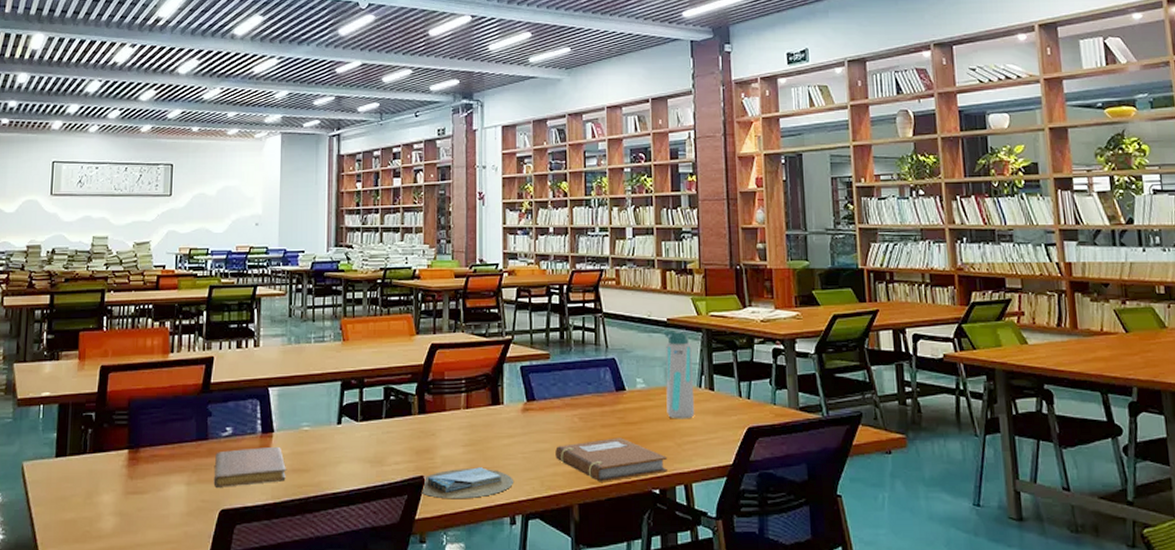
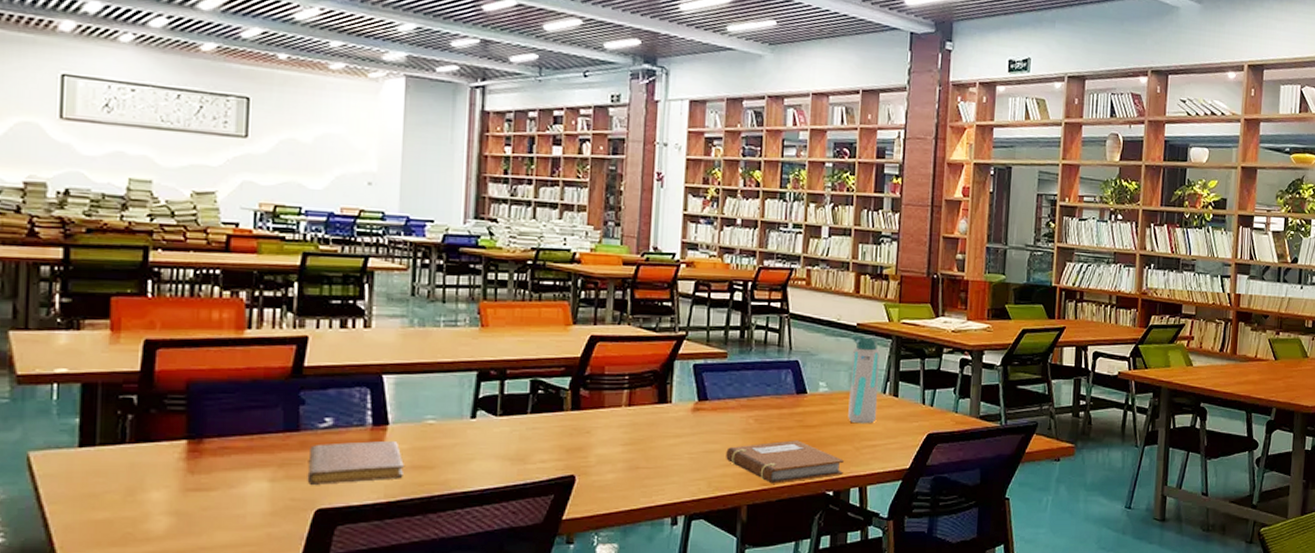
book: present [422,467,513,499] -> none [571,467,677,500]

